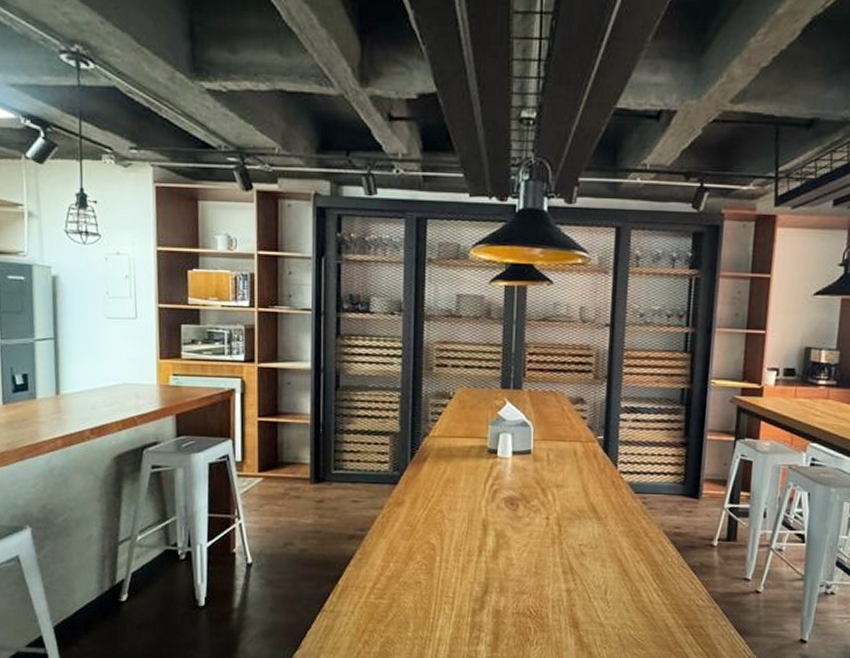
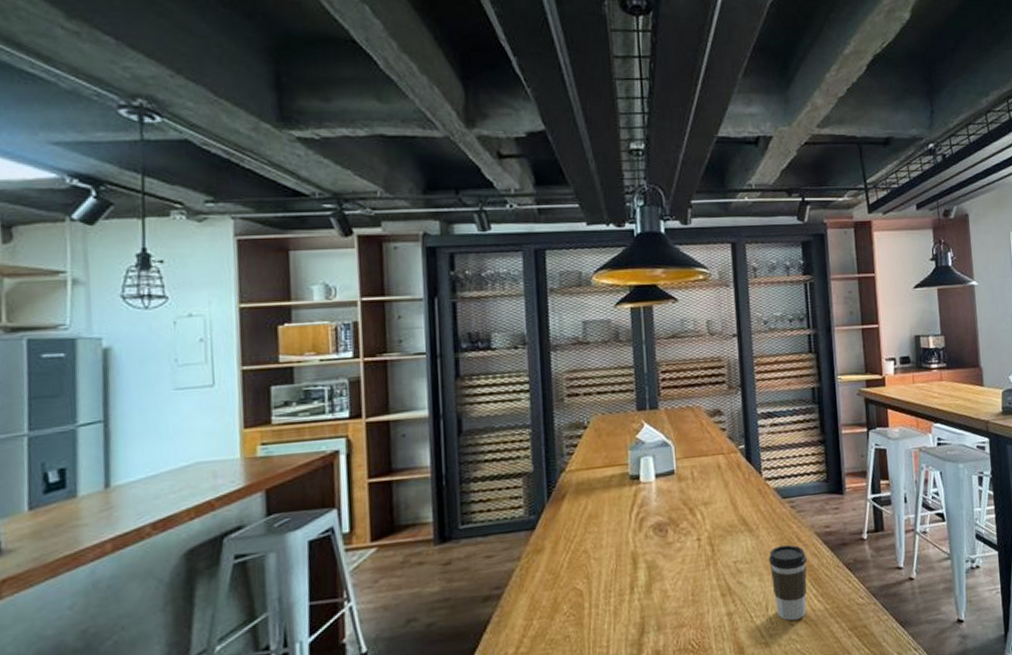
coffee cup: none [613,538,652,609] -> present [769,545,807,621]

